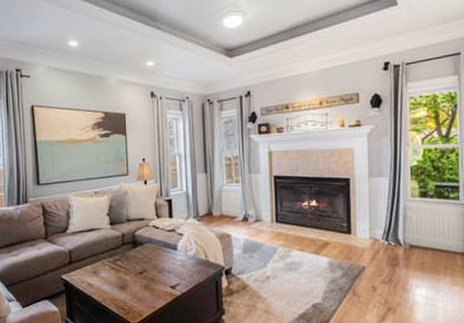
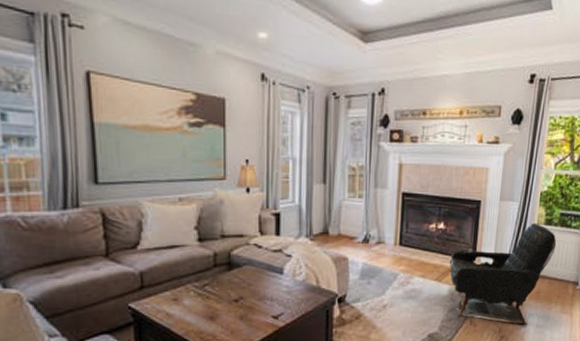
armchair: none [325,196,436,296] -> present [449,223,557,325]

